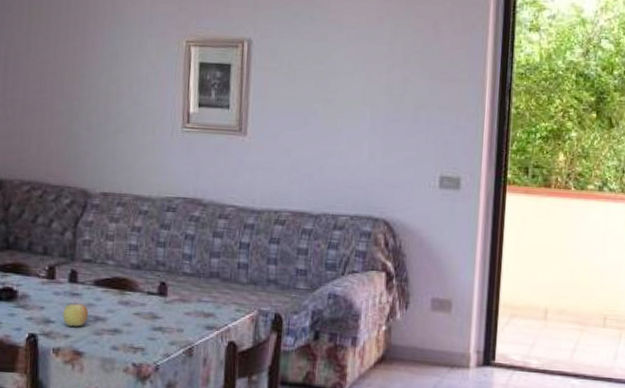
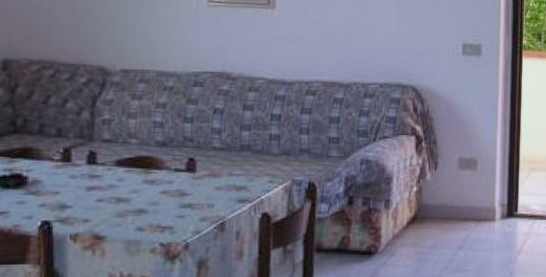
fruit: present [63,300,89,327] -> none [81,182,110,210]

